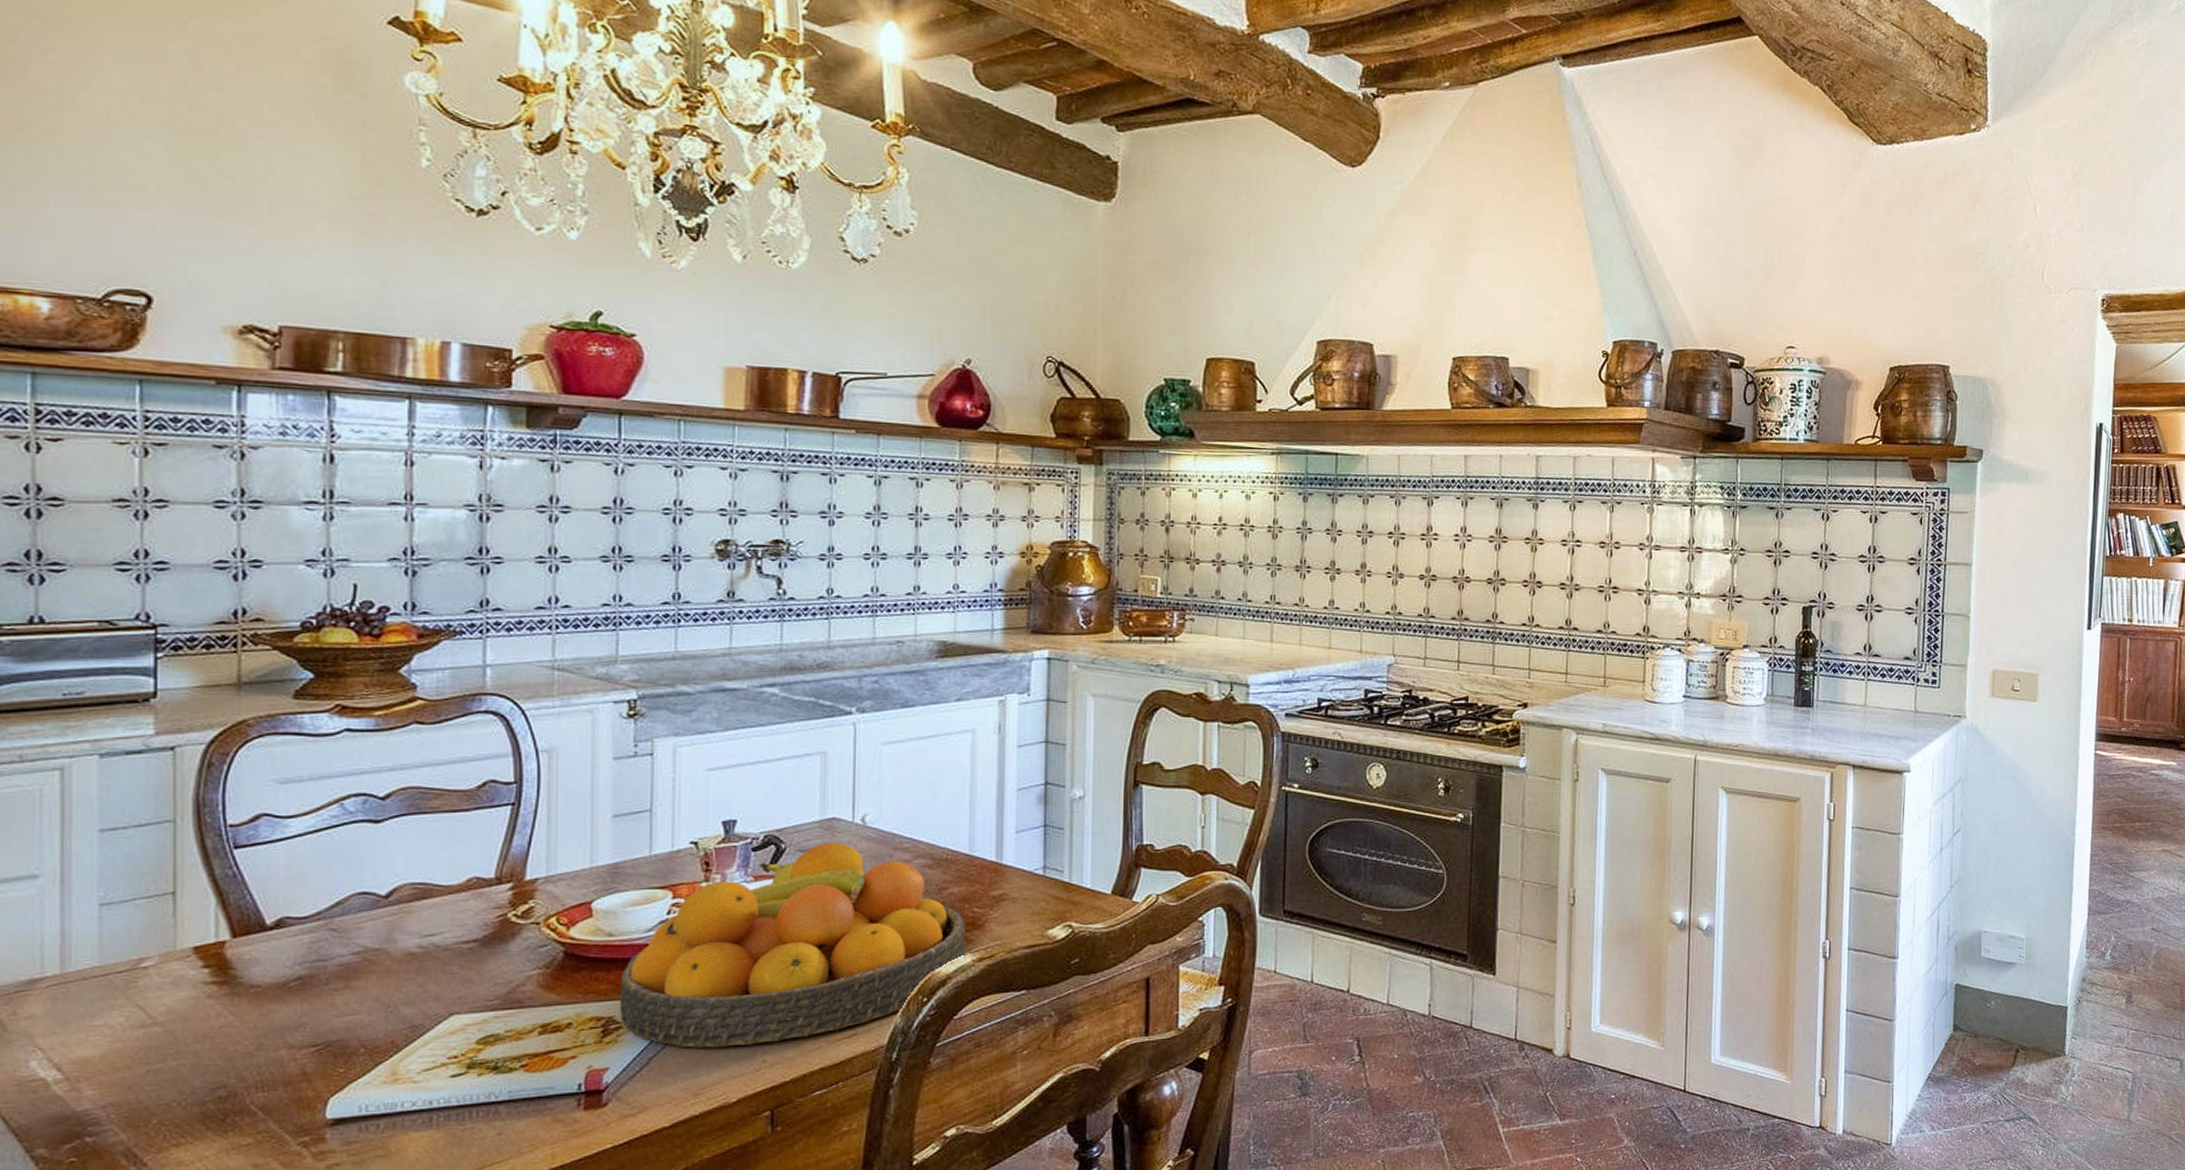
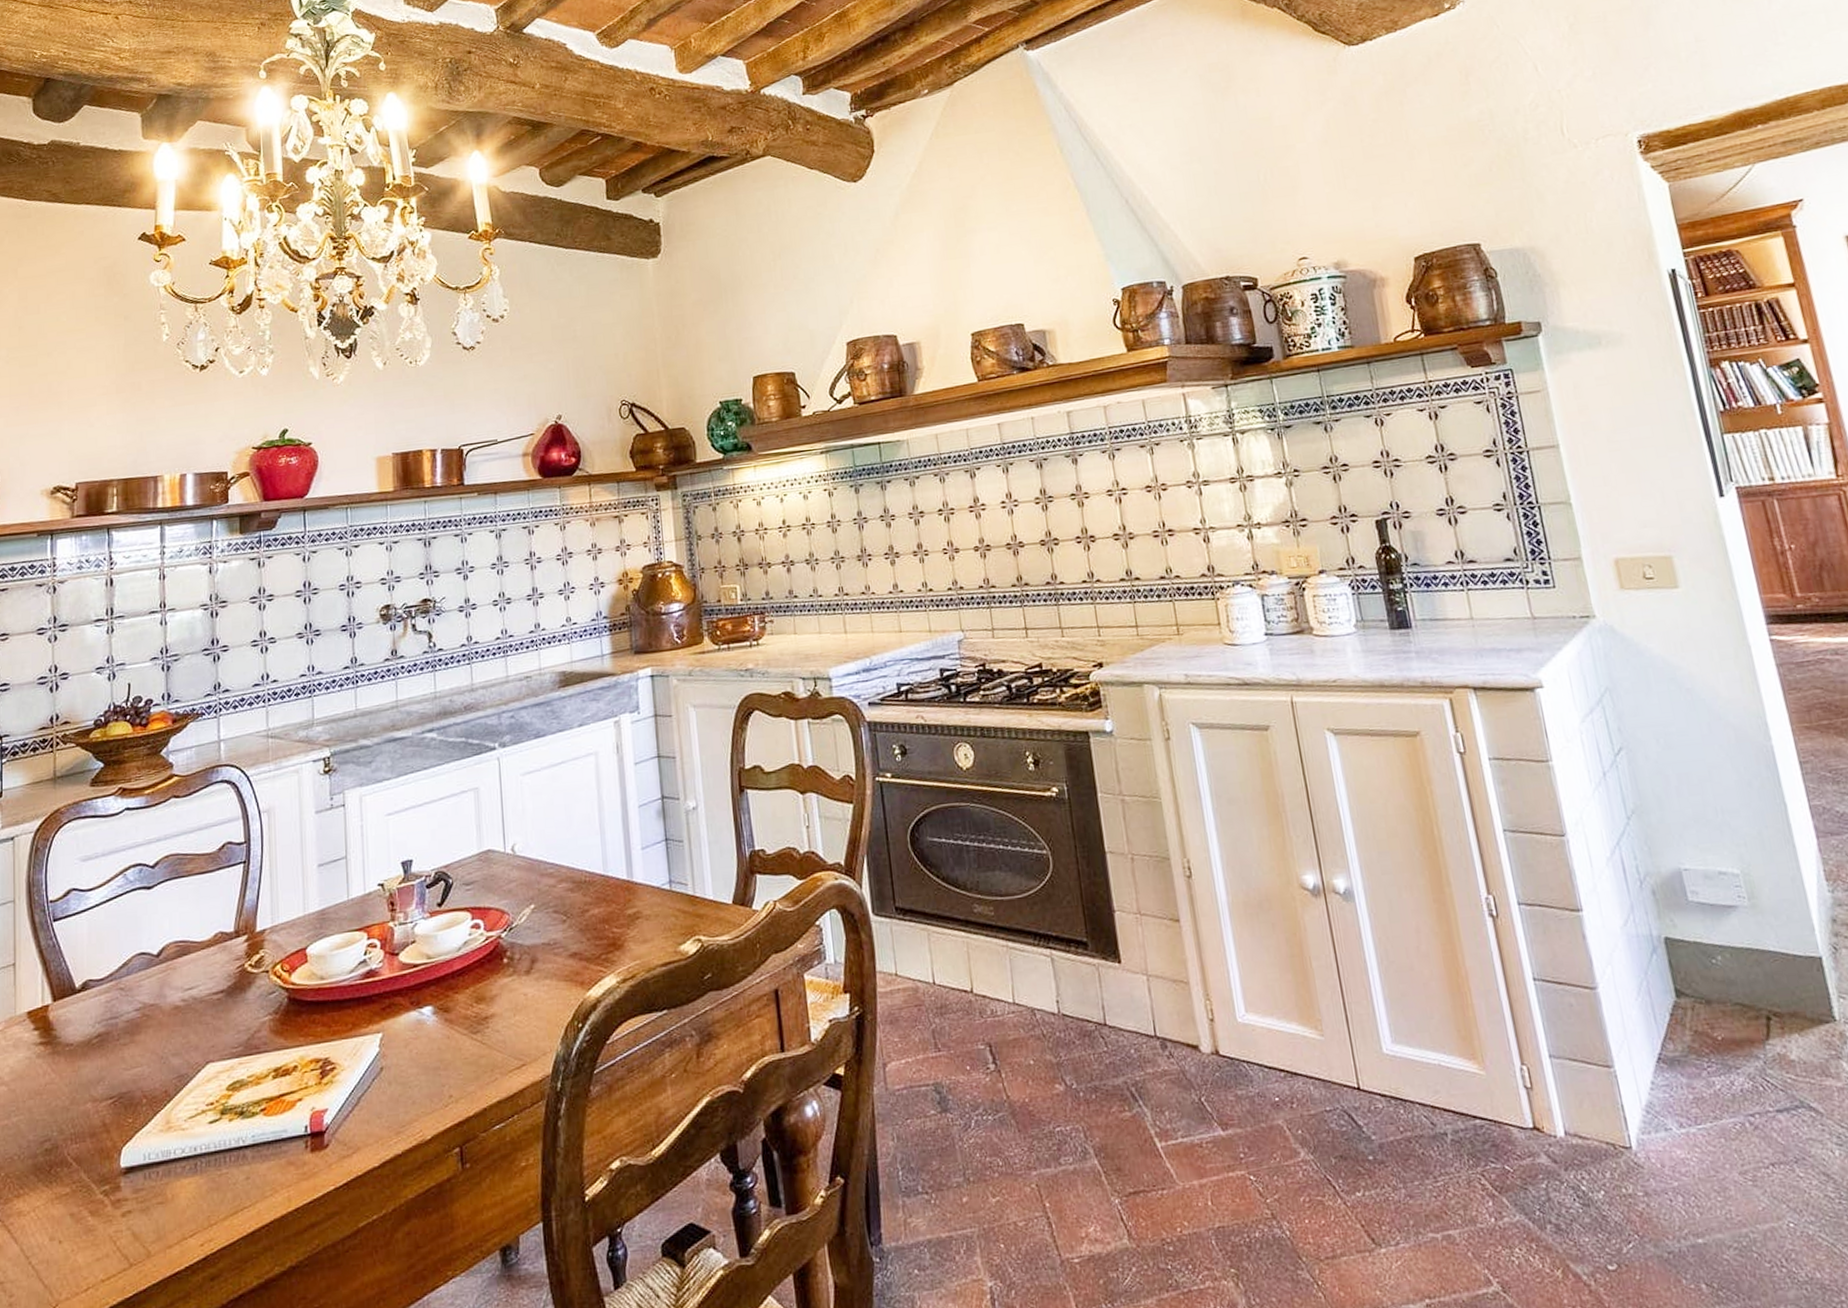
fruit bowl: present [619,842,966,1048] -> none [331,873,611,1086]

